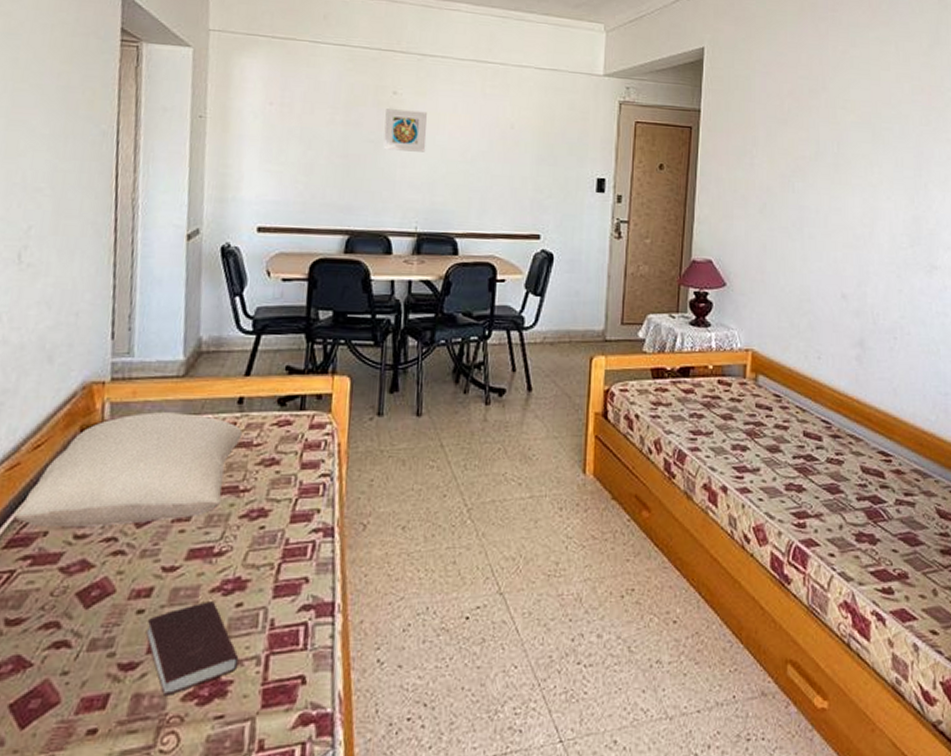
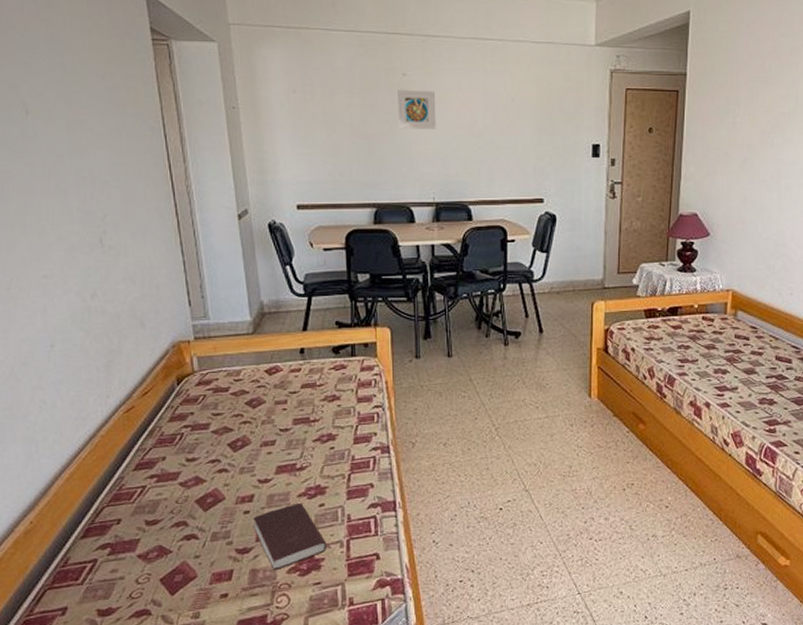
pillow: present [12,412,243,526] -> none [136,363,307,453]

